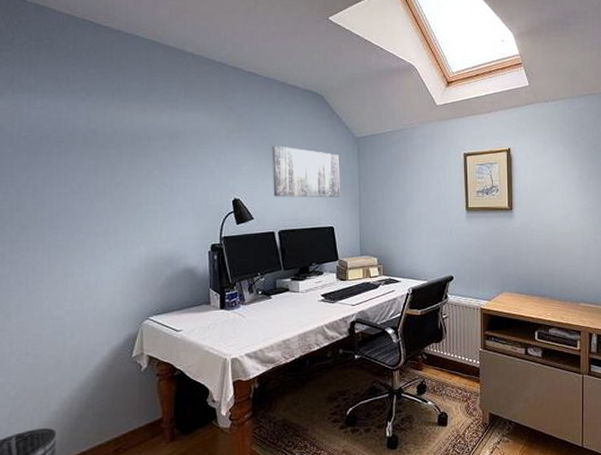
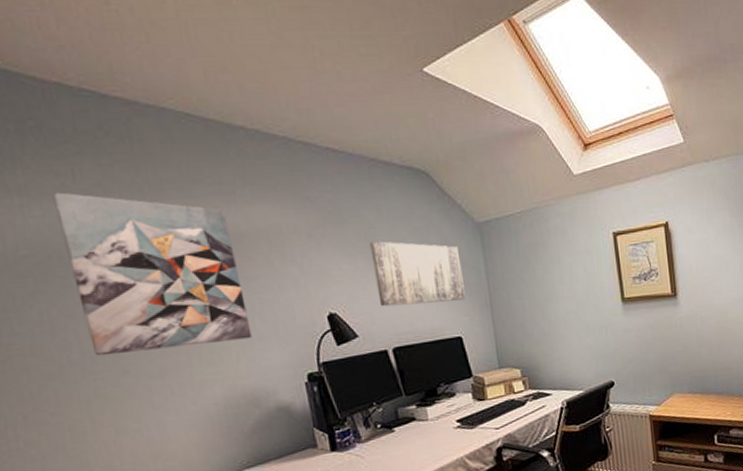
wall art: none [52,92,175,216] -> present [53,192,252,356]

